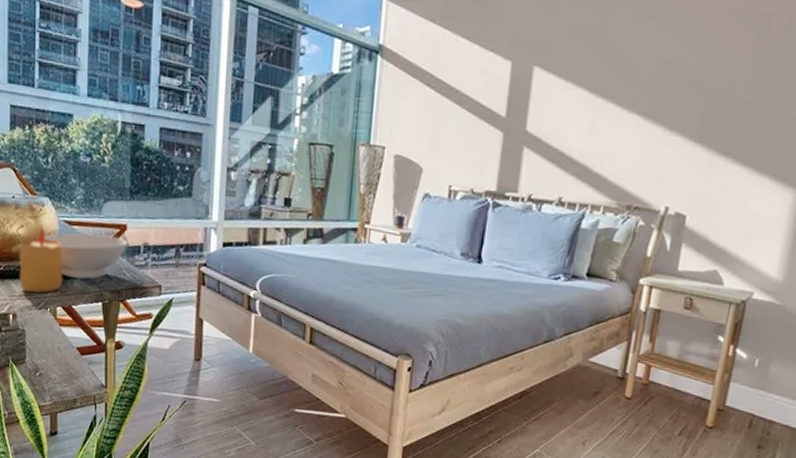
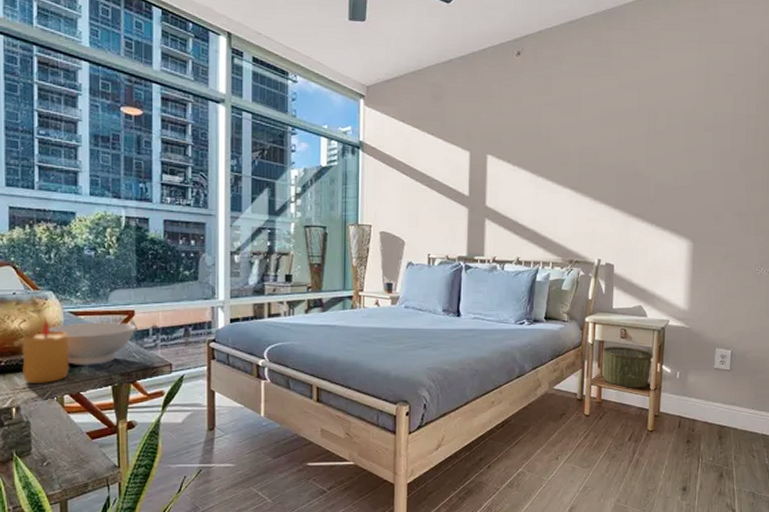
basket: none [654,317,726,374] -> present [602,346,653,388]

